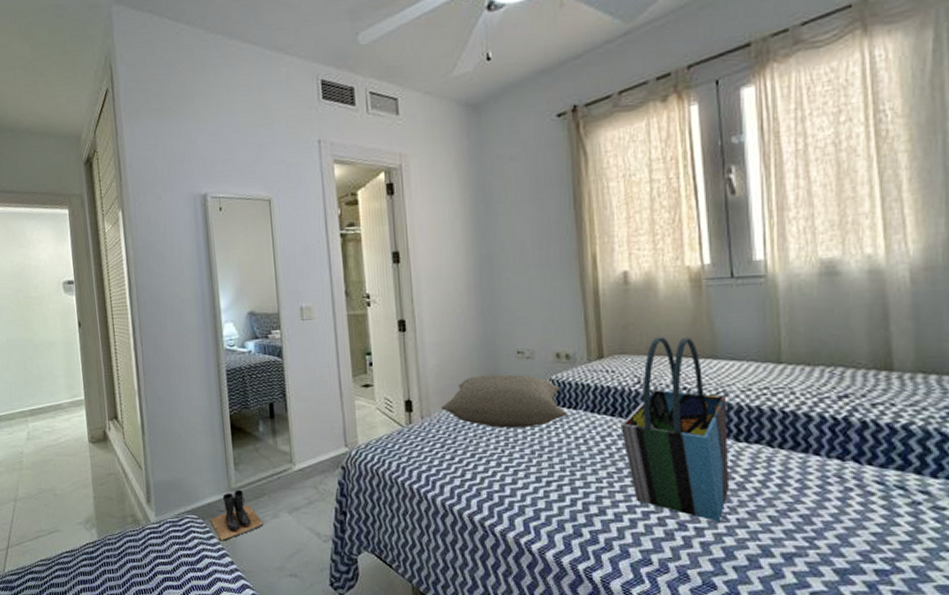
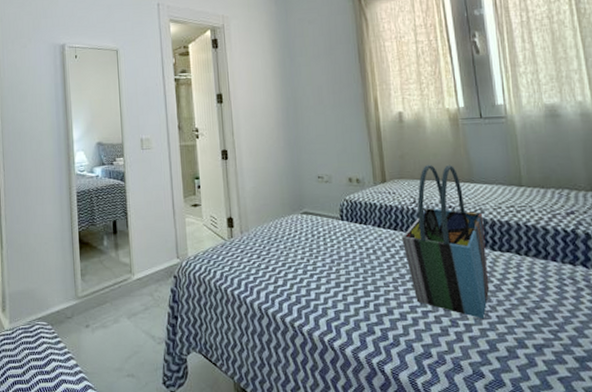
boots: present [210,490,264,541] -> none [58,298,106,345]
pillow: present [440,374,568,428] -> none [256,195,360,241]

